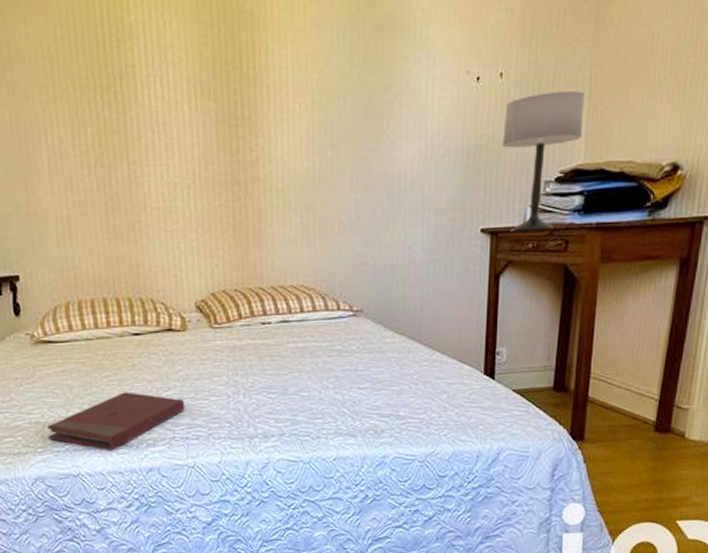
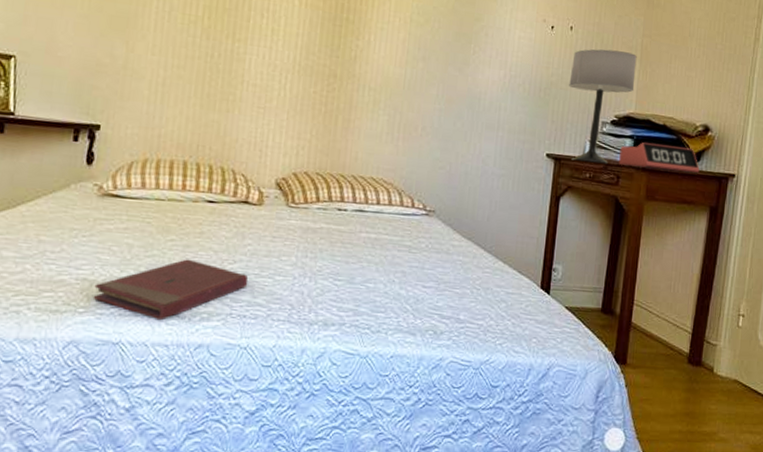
alarm clock: none [567,194,667,229] -> present [619,142,700,174]

